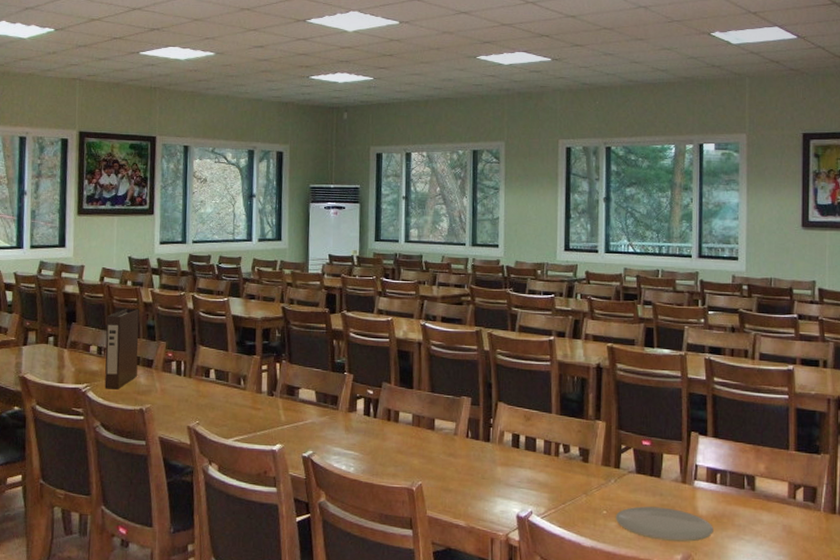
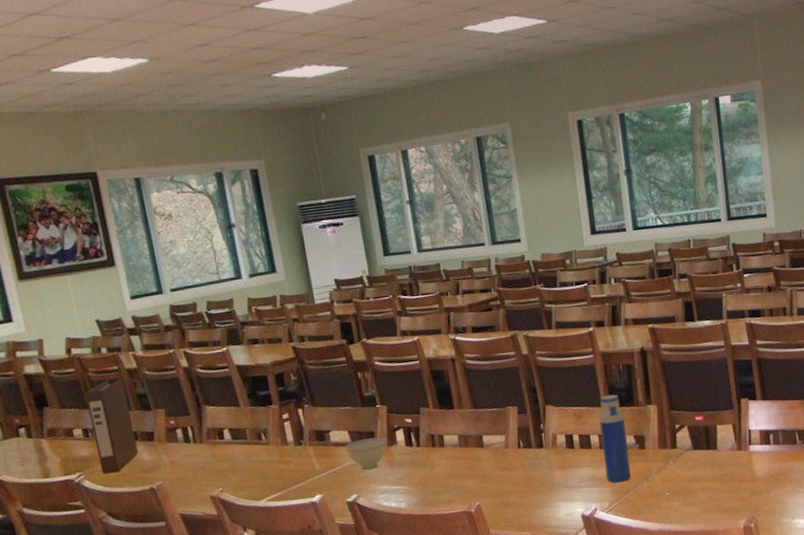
bowl: none [309,401,348,430] -> present [344,437,388,470]
water bottle: none [547,403,572,491] -> present [599,394,631,483]
plate: present [615,506,714,543] -> none [678,476,773,510]

